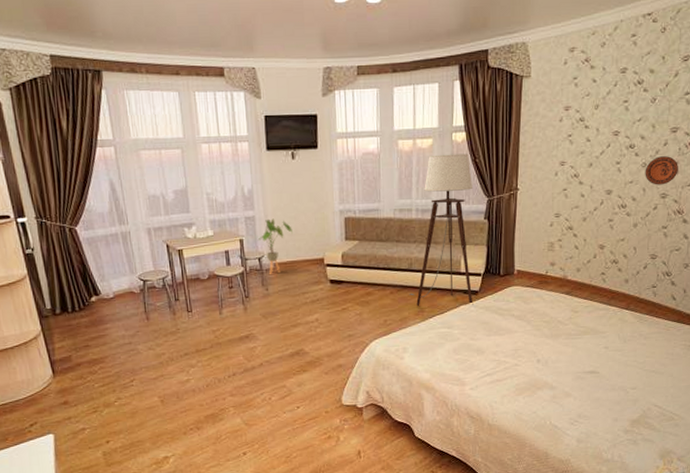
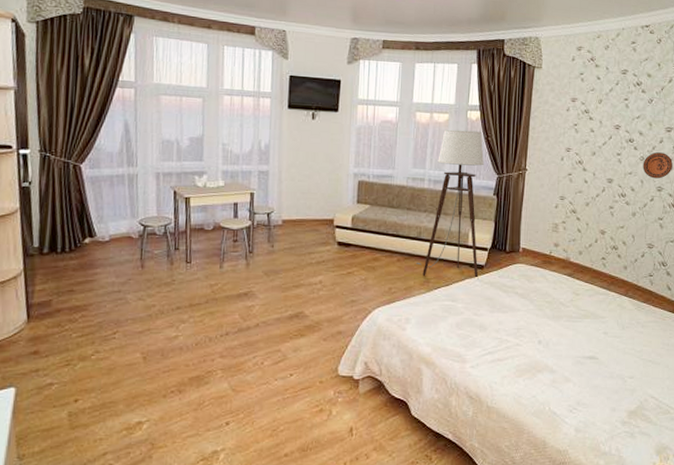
house plant: present [259,218,293,274] -> none [270,175,305,231]

